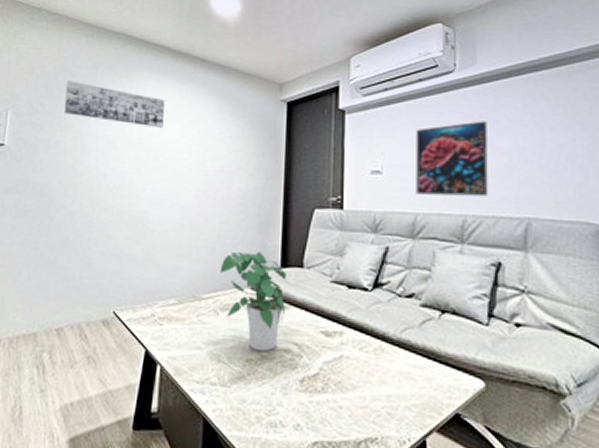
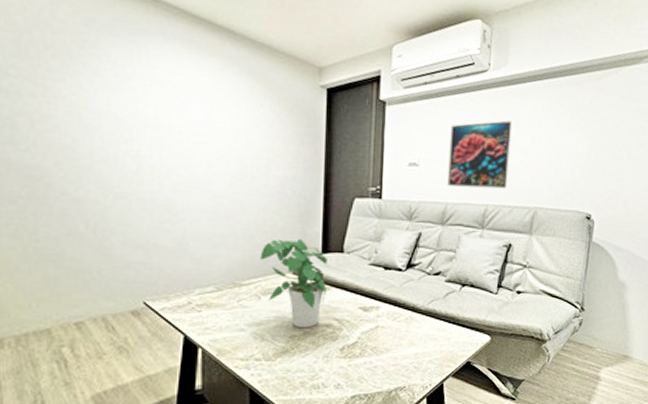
wall art: present [64,81,165,128] -> none [47,38,185,107]

